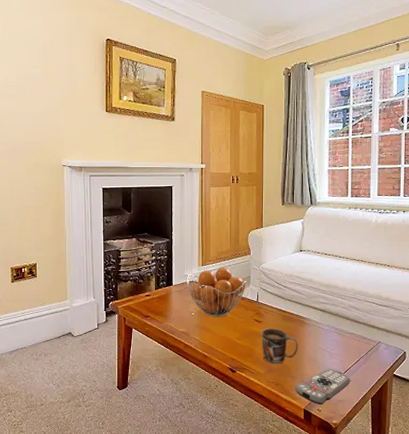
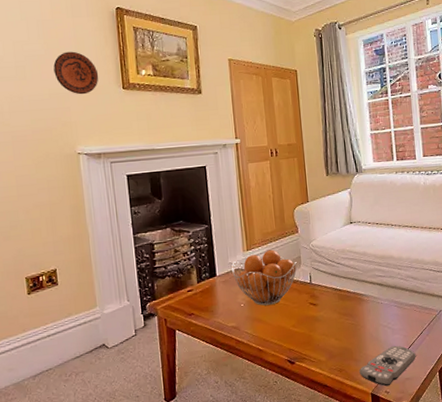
decorative plate: none [49,76,86,114] -> present [53,51,99,95]
mug: present [262,328,298,364] -> none [319,310,359,349]

